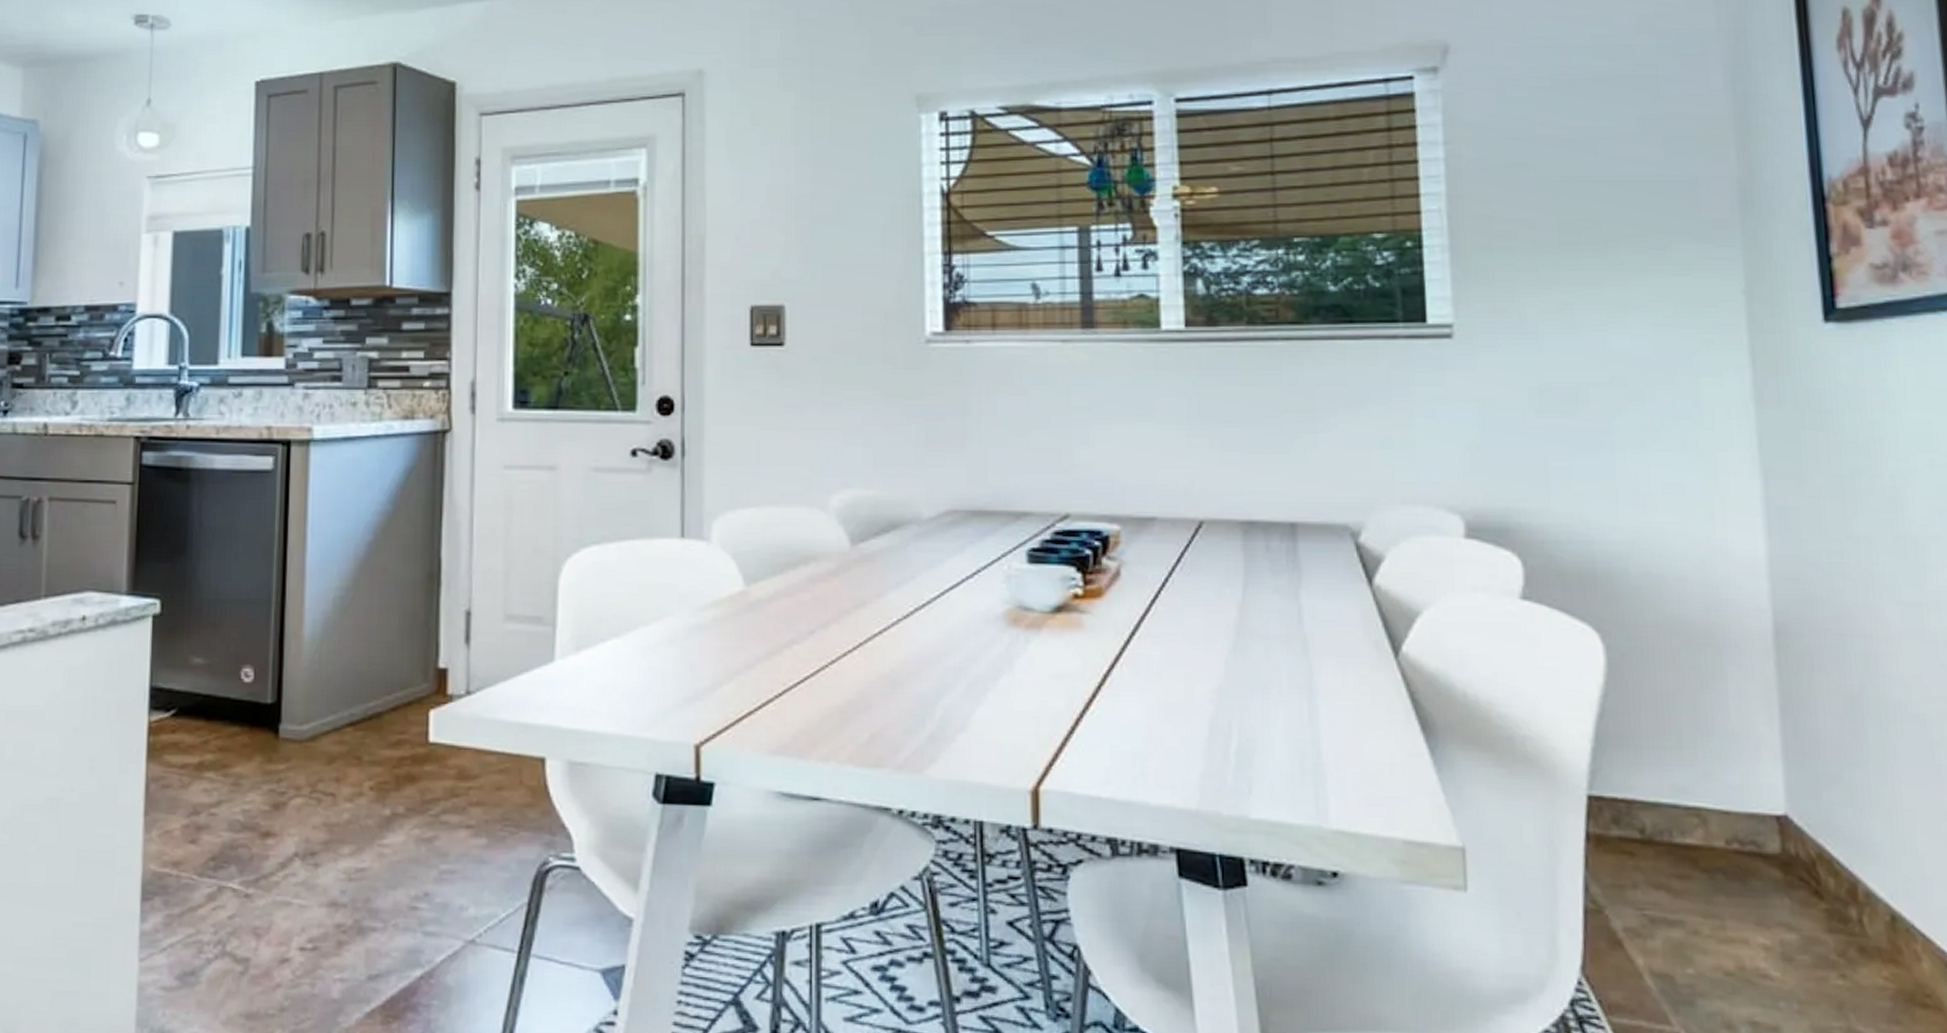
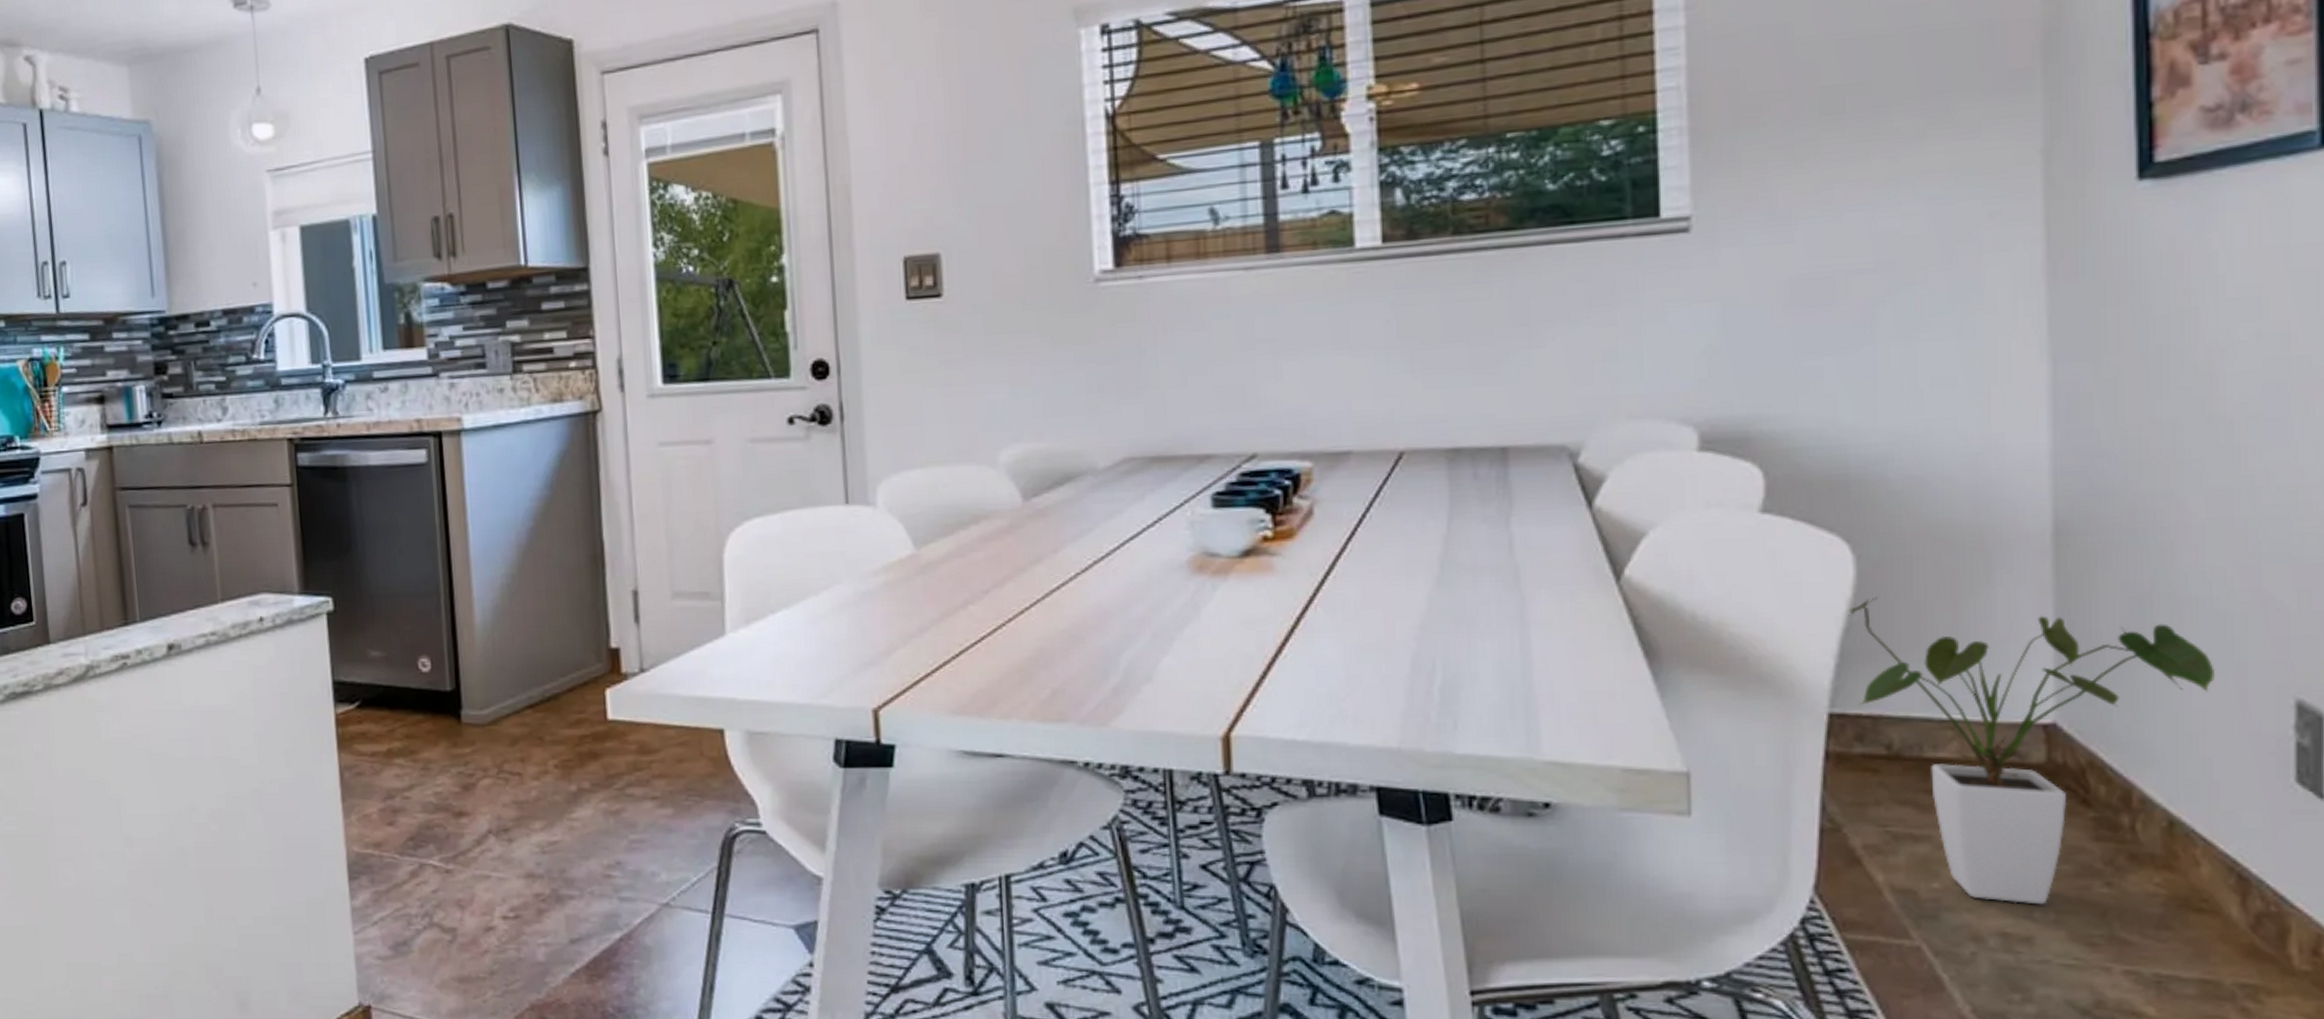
house plant: none [1601,685,1921,995] -> present [1848,597,2216,905]

